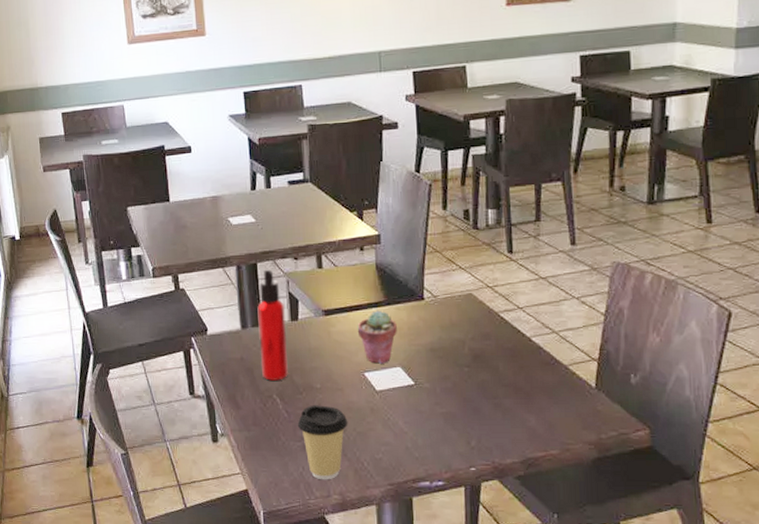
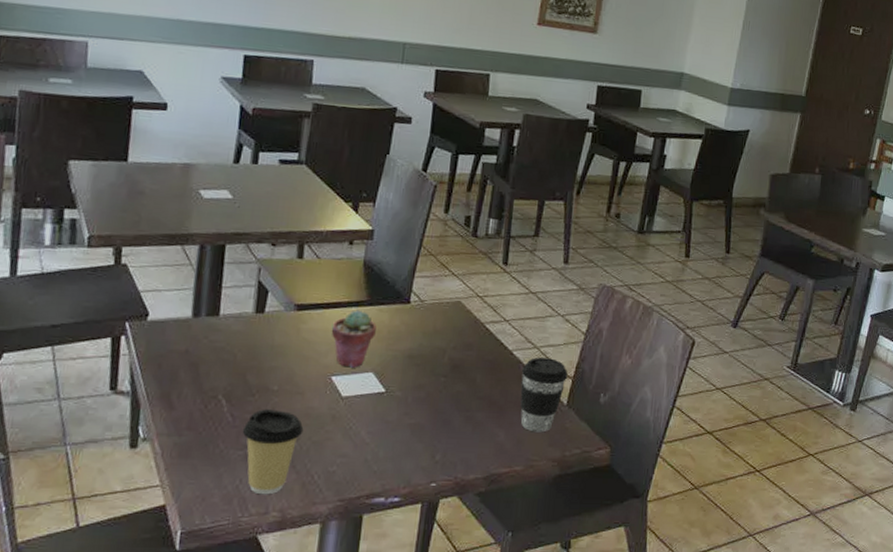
water bottle: present [257,269,288,381] -> none [209,253,251,379]
coffee cup: none [542,342,593,416] -> present [520,357,568,433]

